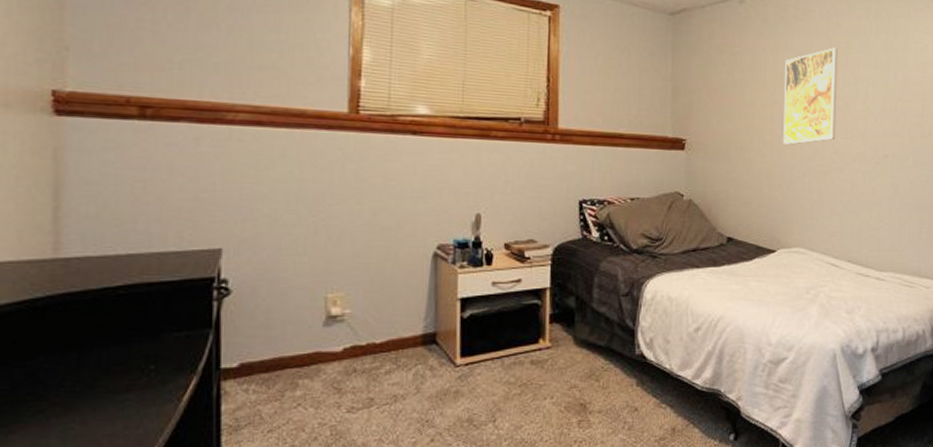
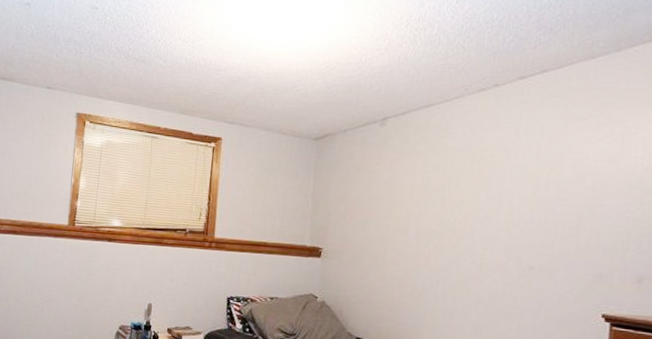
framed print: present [783,47,838,145] -> none [417,162,481,255]

